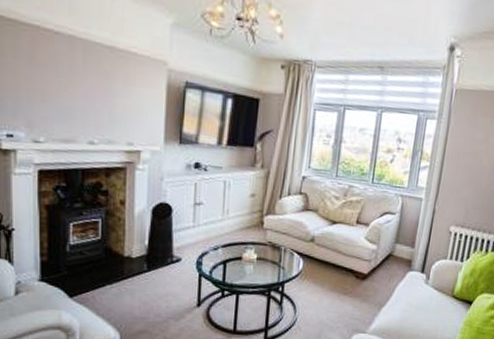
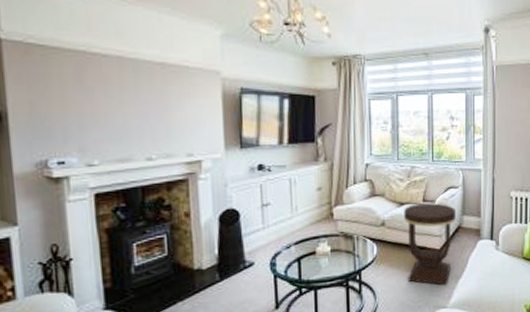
side table: none [330,224,390,311] -> present [404,203,457,285]

